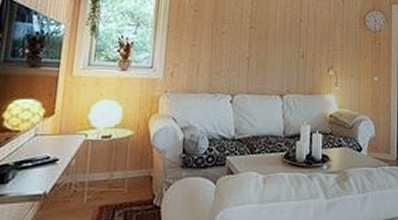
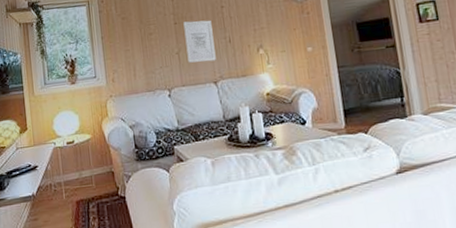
wall art: none [257,28,288,74] -> present [183,20,216,63]

